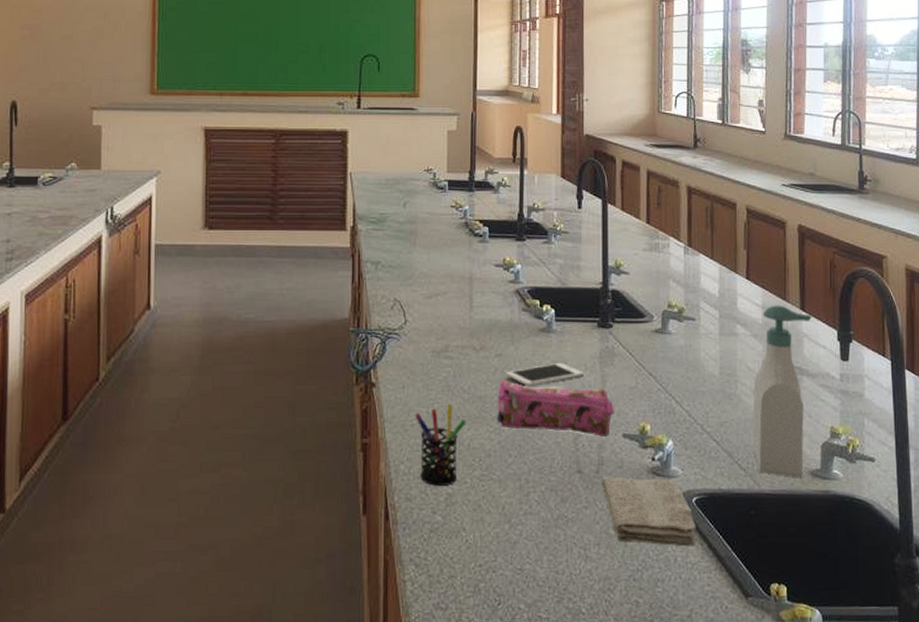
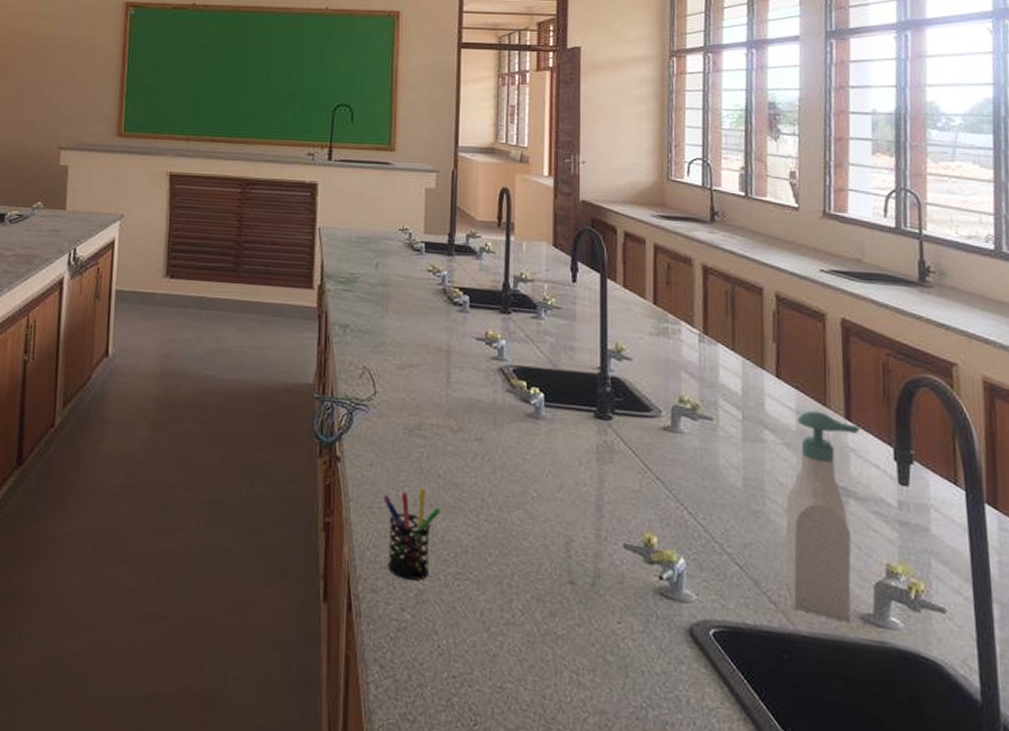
pencil case: present [496,378,615,437] -> none [475,466,615,545]
cell phone: present [506,362,584,386] -> none [487,453,578,478]
washcloth: present [601,476,696,547] -> none [597,591,714,688]

